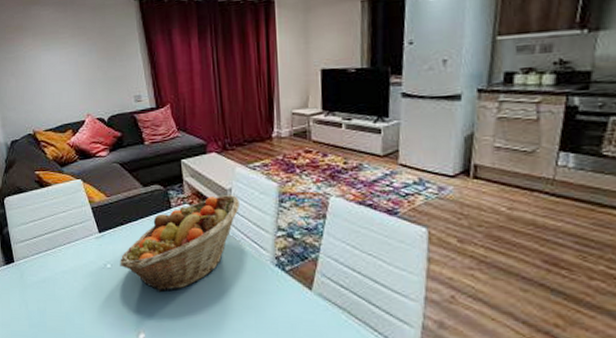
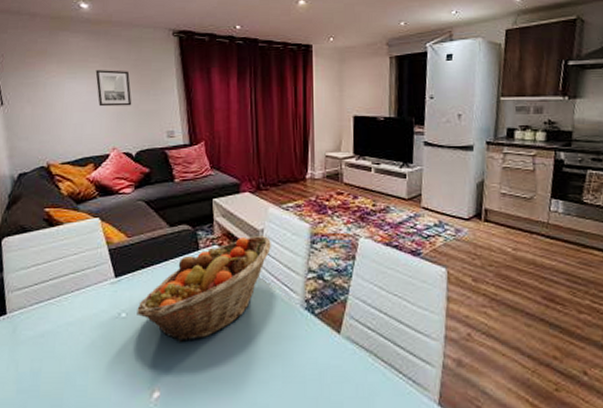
wall art: none [66,39,101,76] -> present [95,70,132,107]

